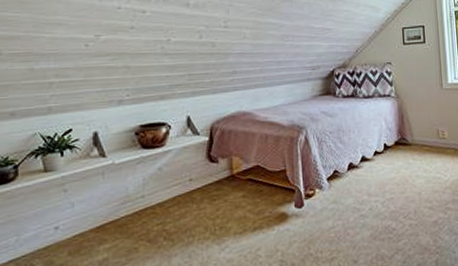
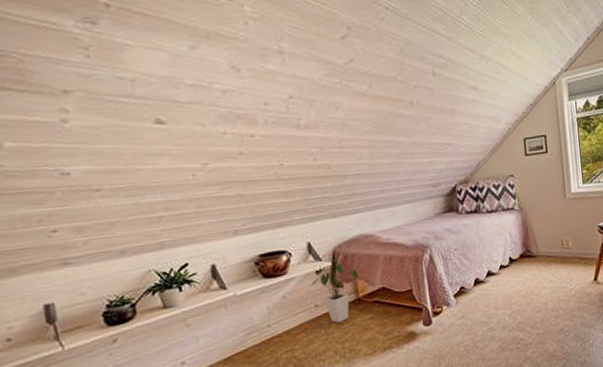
house plant: none [187,132,234,199] -> present [311,257,358,324]

